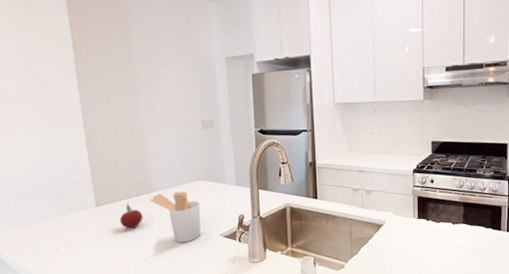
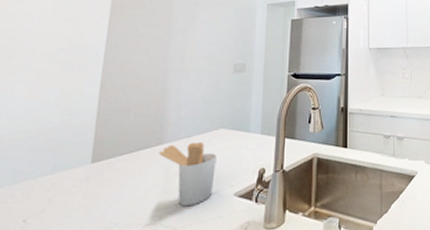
fruit: present [119,203,143,229] -> none [115,157,147,191]

